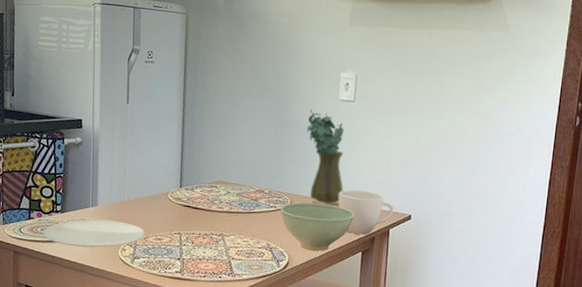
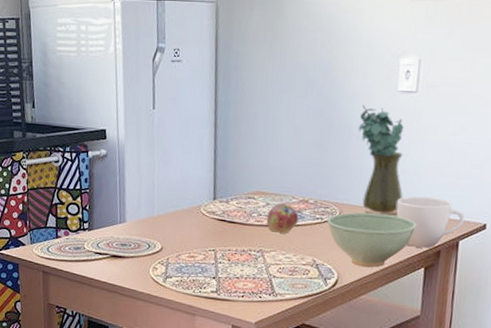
plate: present [43,219,146,248] -> none [71,237,178,267]
fruit: none [227,192,255,220] -> present [266,203,298,234]

